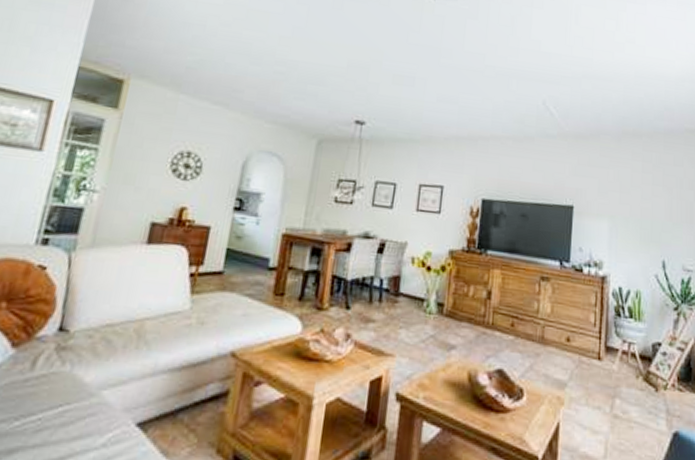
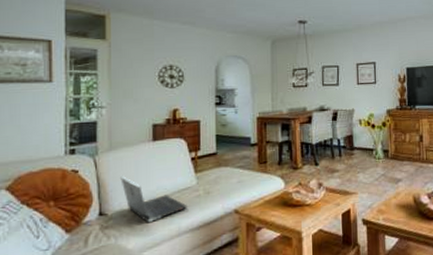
laptop computer: none [95,283,174,352] -> present [120,176,189,223]

